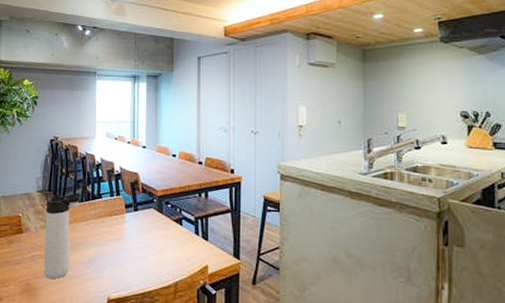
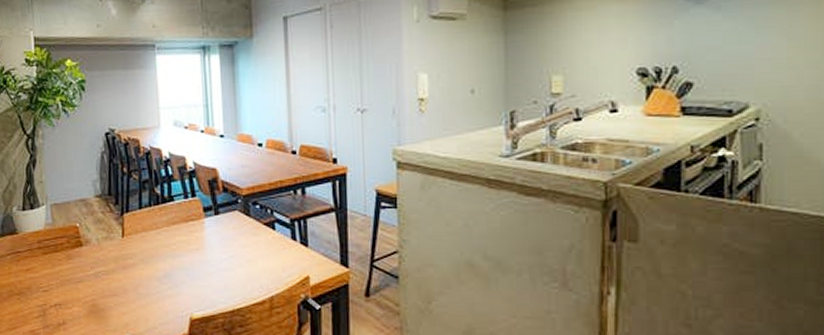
thermos bottle: present [44,193,82,280] -> none [106,196,150,299]

